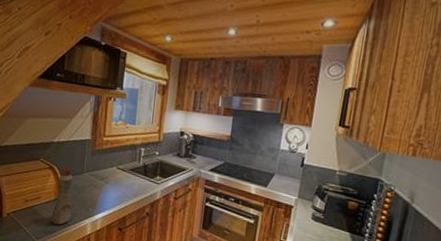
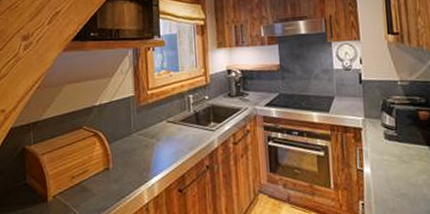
bottle: present [50,167,73,225] -> none [102,130,125,199]

